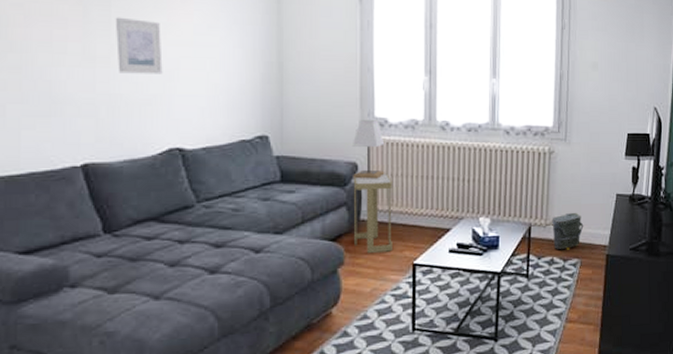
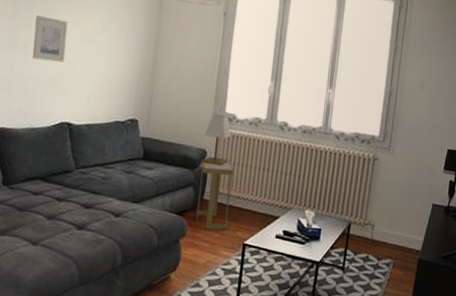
bag: present [552,212,584,250] -> none [369,215,400,250]

